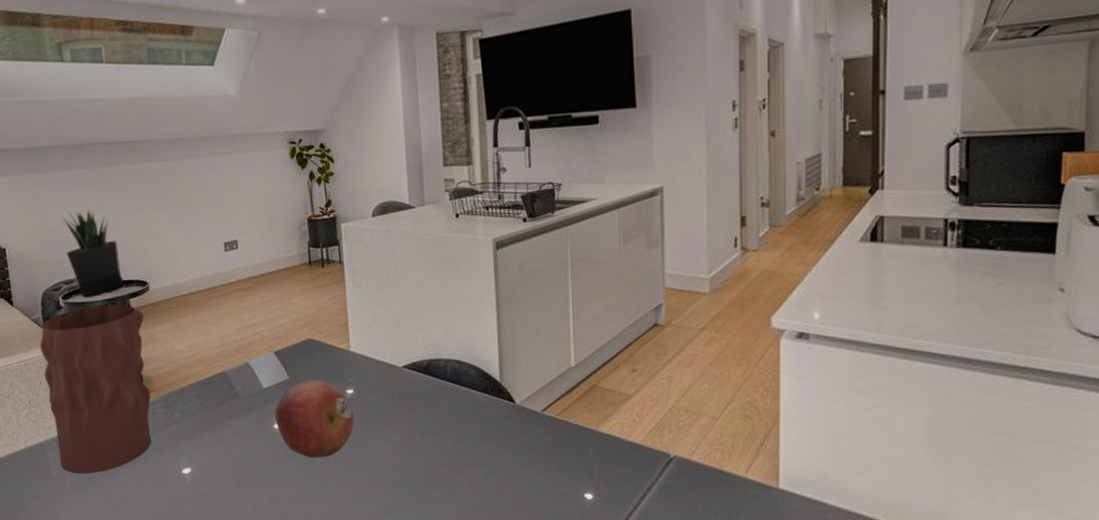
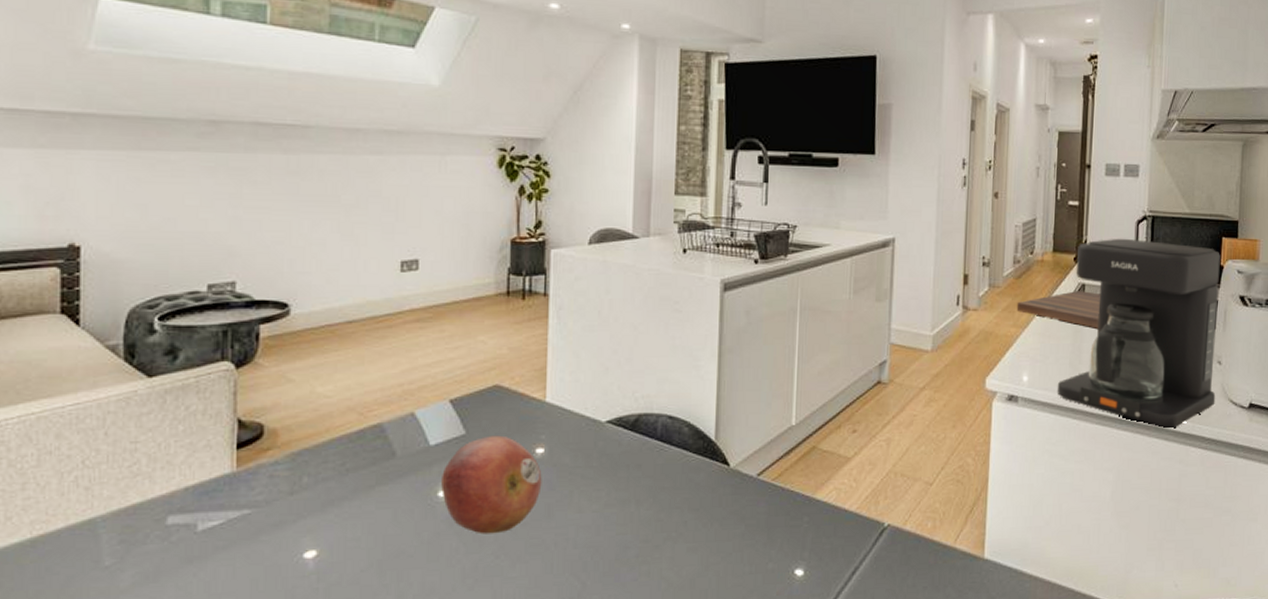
vase: present [40,304,151,474] -> none [113,331,277,563]
planter: present [63,210,123,297] -> none [175,205,253,319]
cutting board: none [803,222,903,262] -> present [1016,290,1100,329]
coffee maker: none [854,164,1060,362] -> present [1057,238,1221,429]

